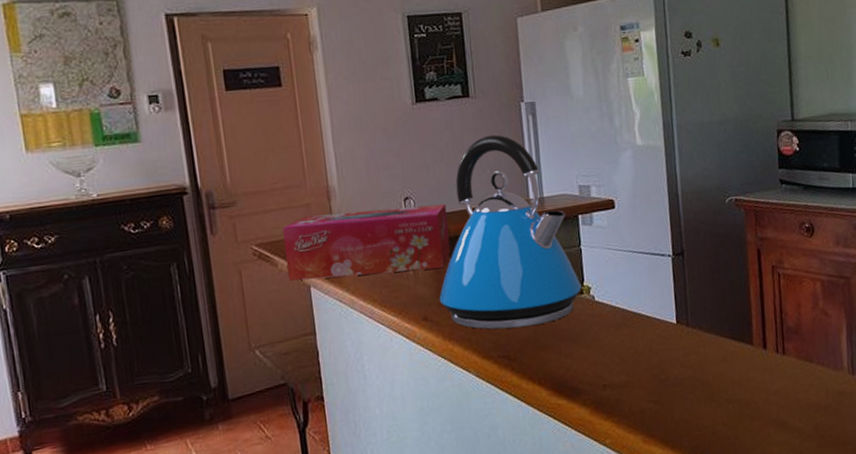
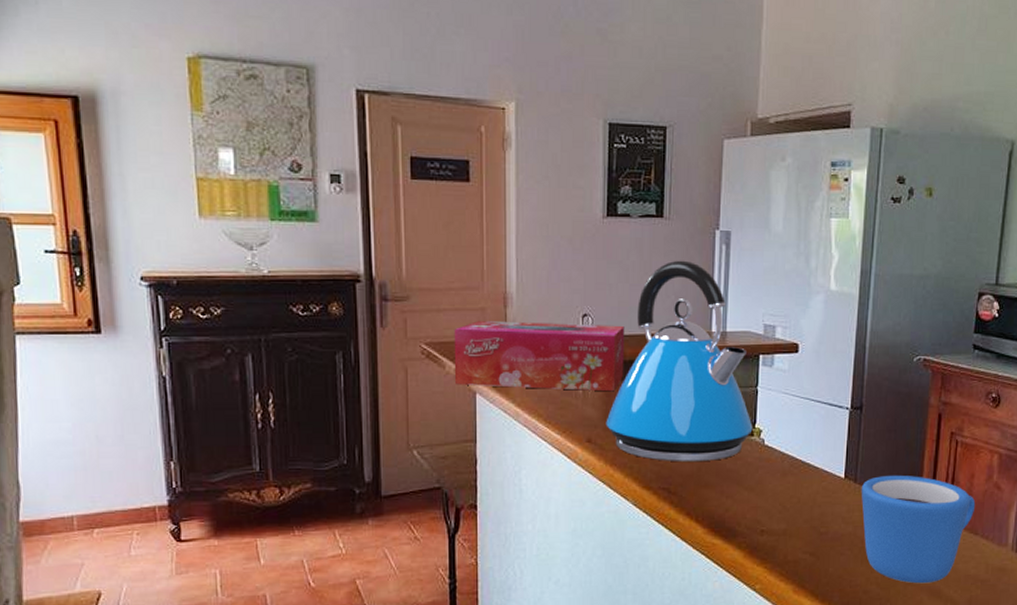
mug: none [694,312,807,419] -> present [861,475,976,584]

